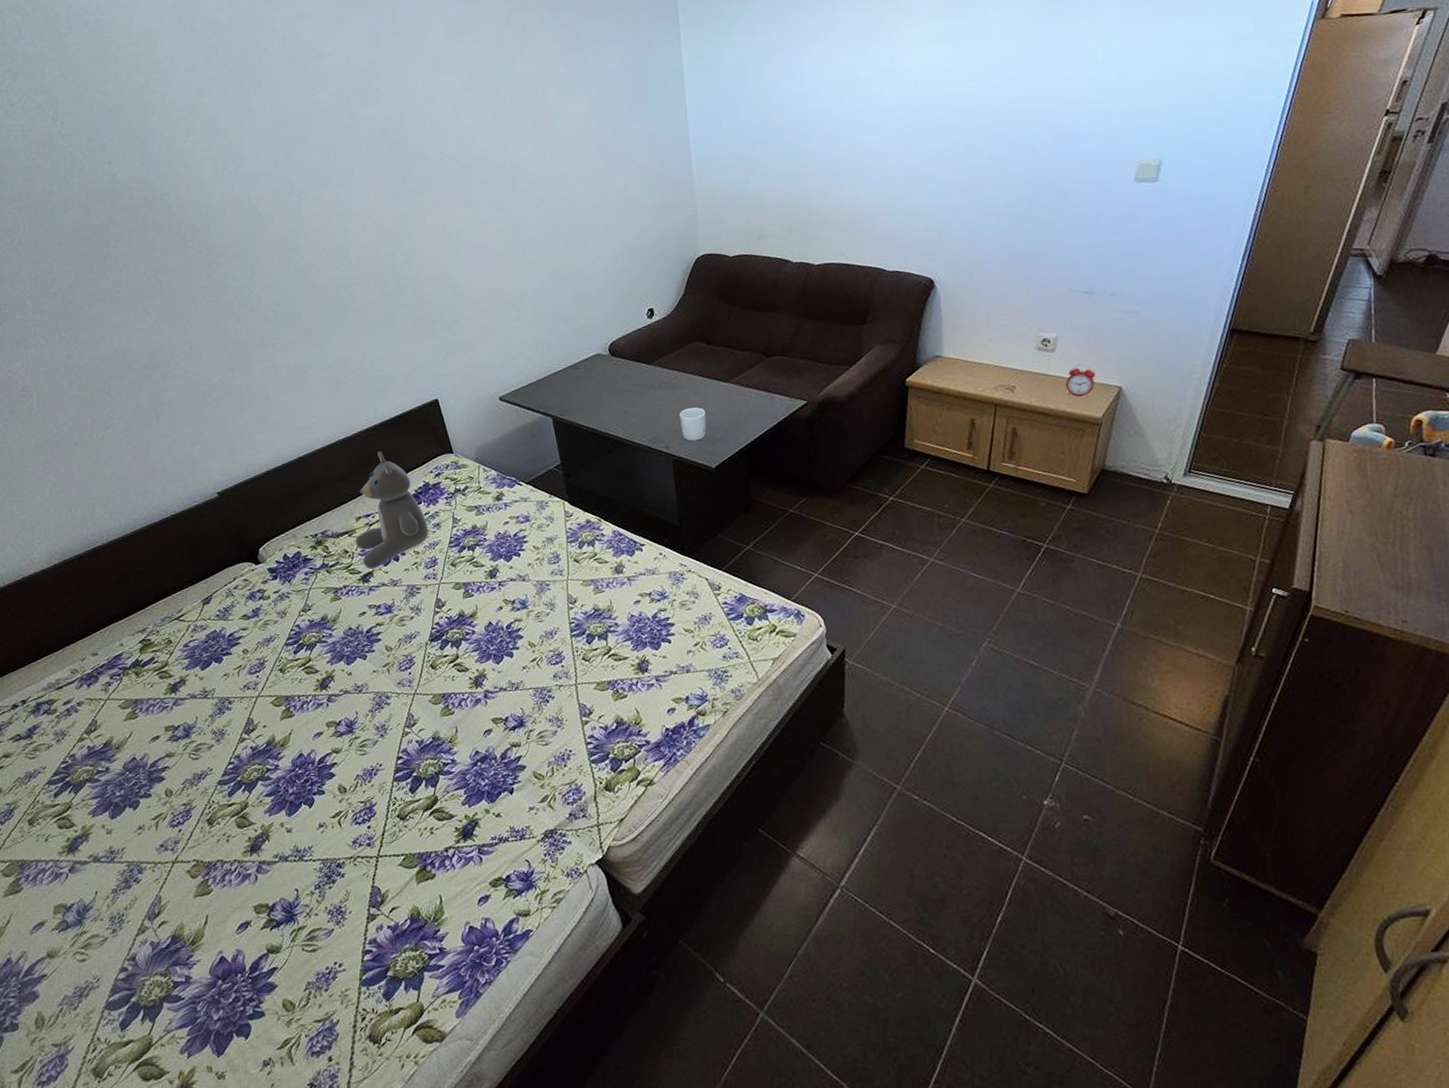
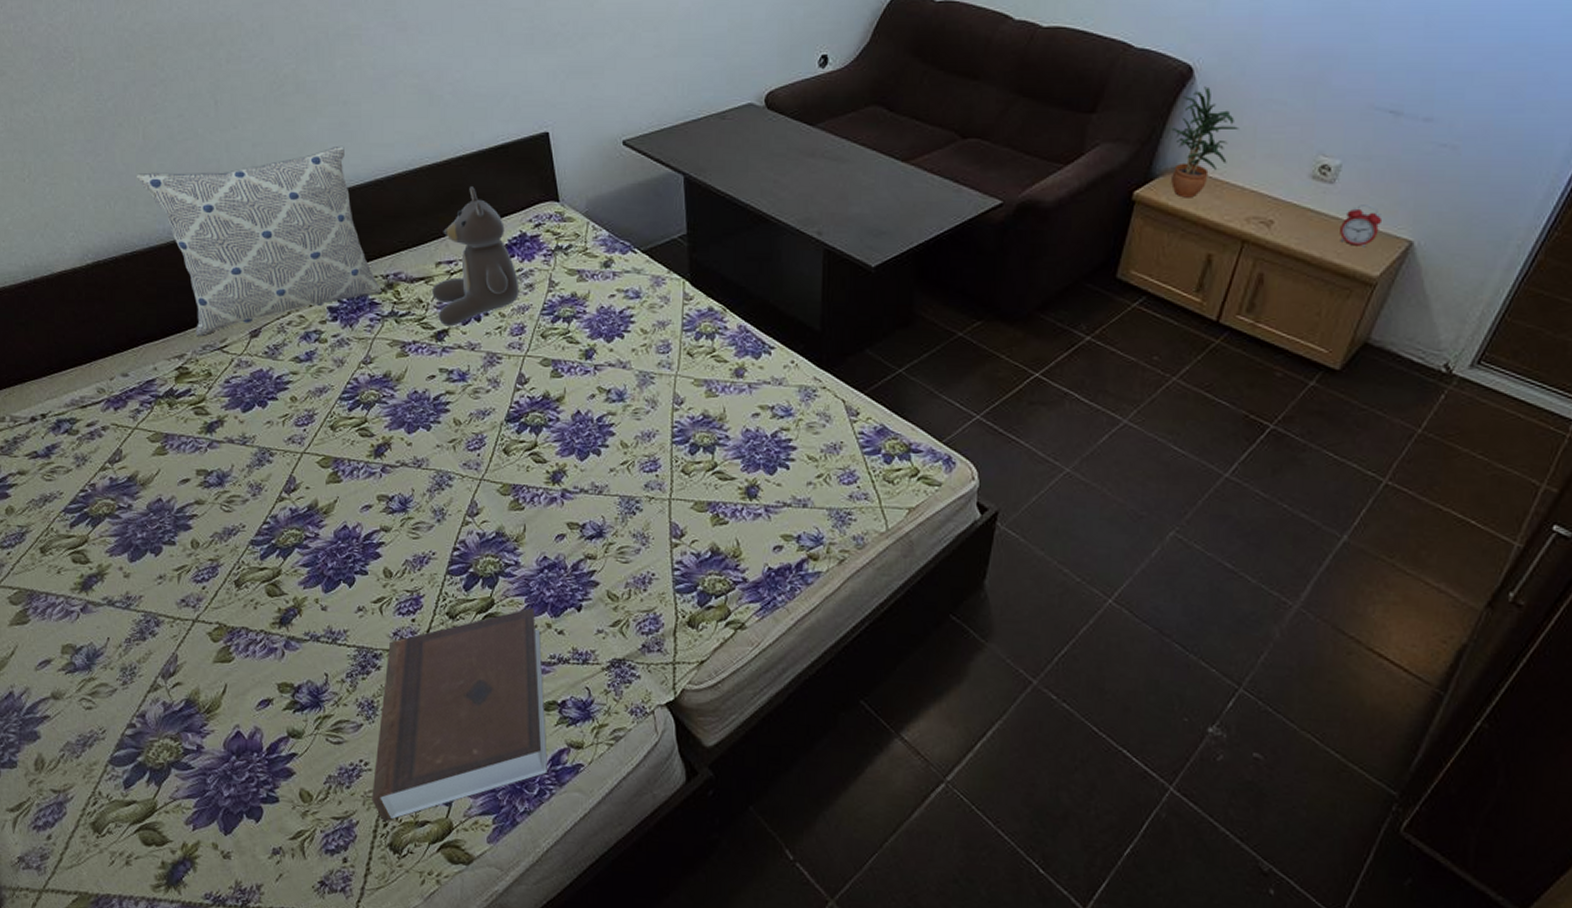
pillow: none [92,434,313,612] -> present [136,145,382,337]
book: none [348,797,501,1015] -> present [372,607,547,821]
mug: present [679,407,707,442] -> none [840,187,874,231]
potted plant: none [925,292,976,379] -> present [1170,86,1239,198]

